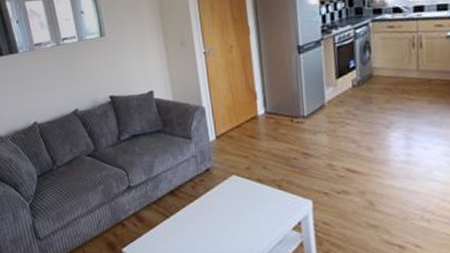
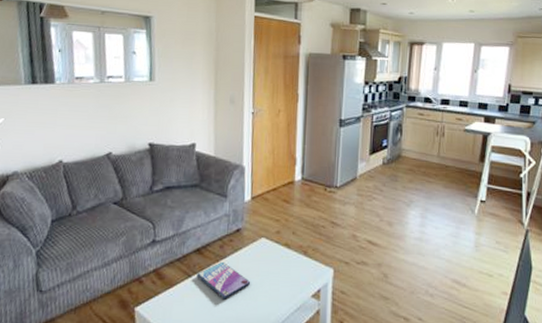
video game case: none [174,201,228,237] -> present [197,261,251,300]

